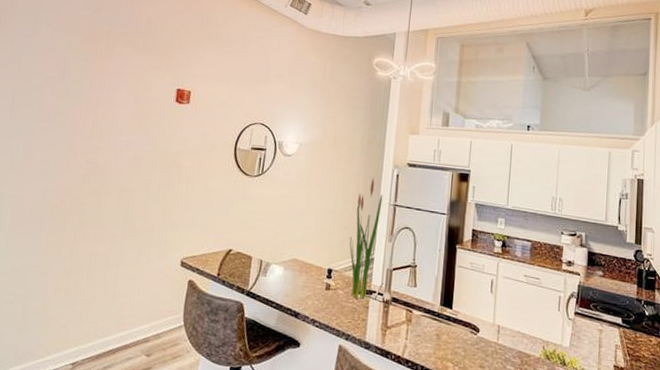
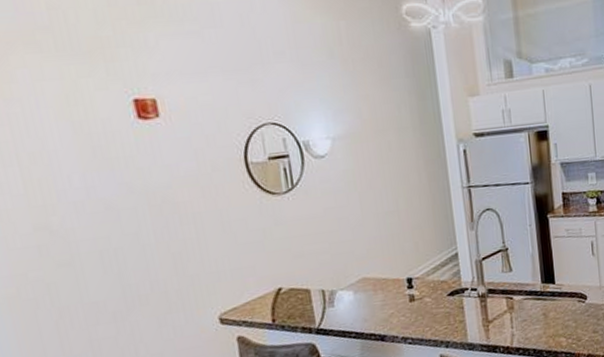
plant: present [349,176,383,299] -> none [423,159,458,302]

